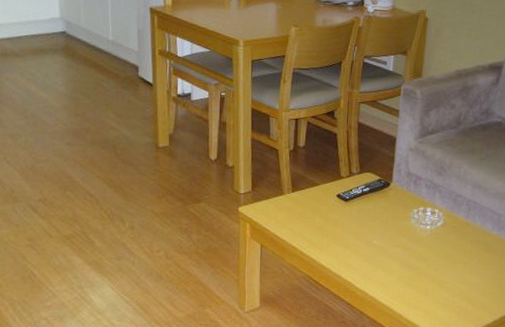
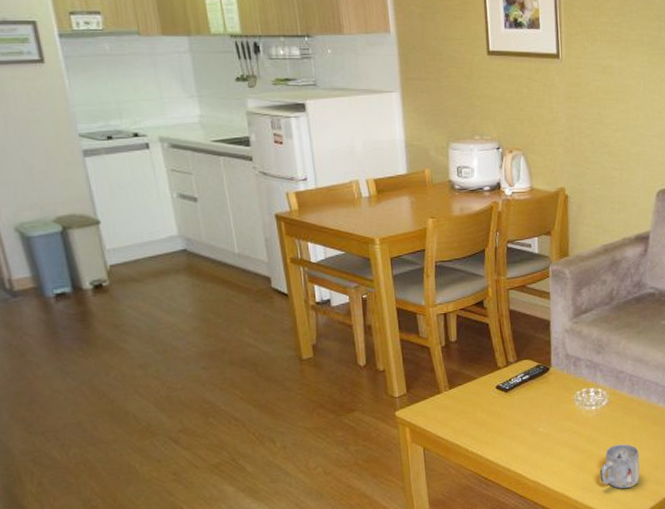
mug: none [426,266,468,309] -> present [599,444,640,489]

